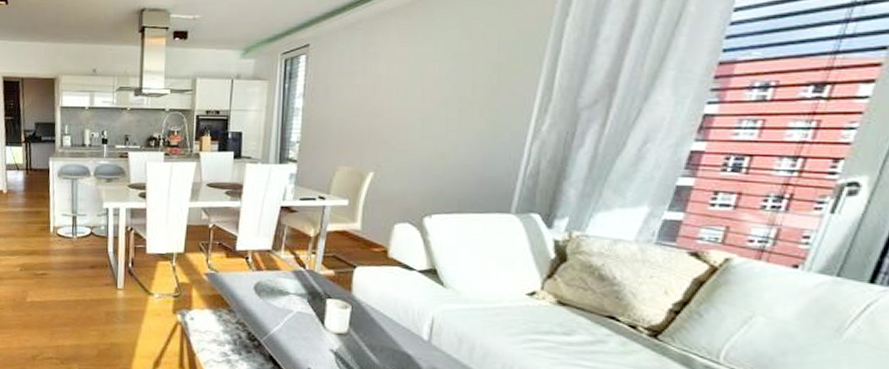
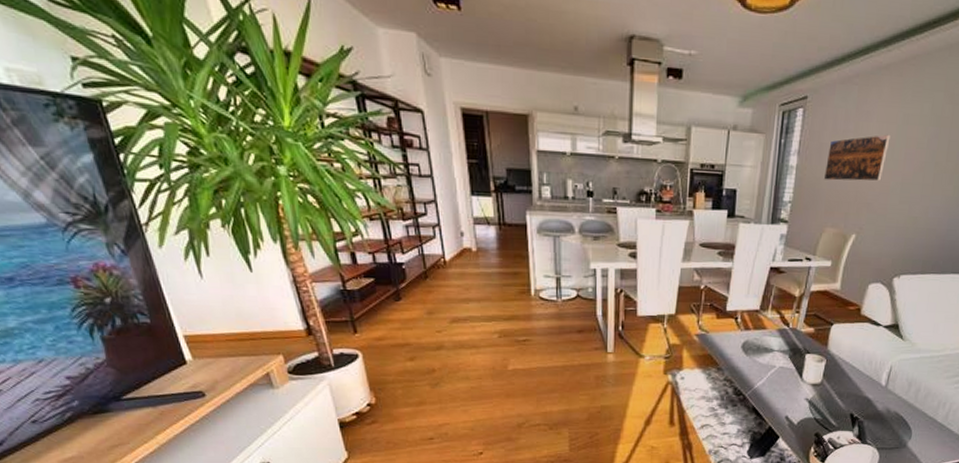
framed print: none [332,72,403,120] -> present [823,134,891,182]

